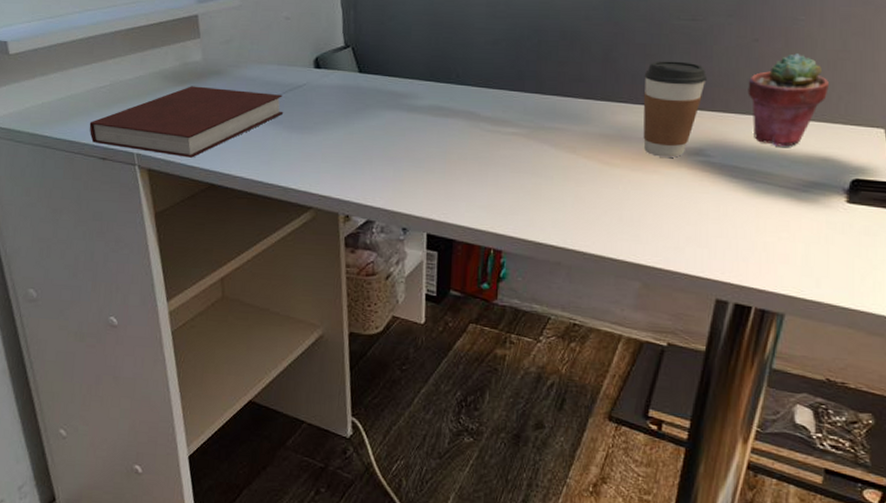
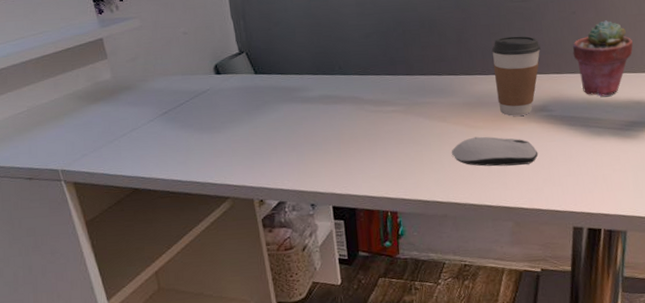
notebook: present [89,86,284,158] -> none [12,101,193,168]
computer mouse: none [576,176,685,217] -> present [451,136,539,167]

